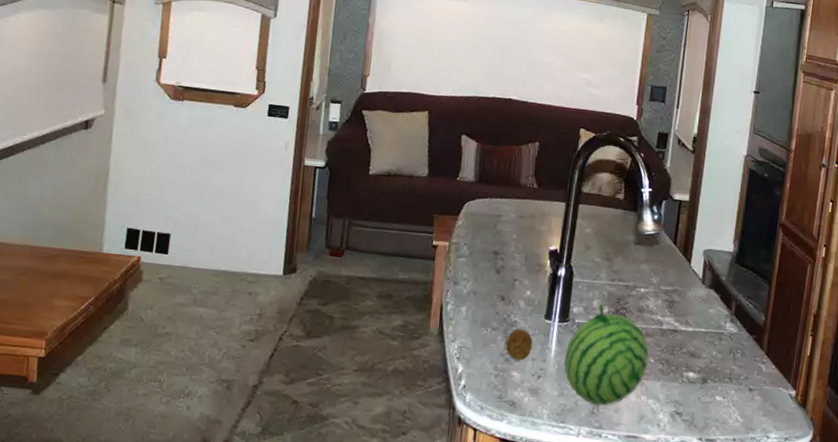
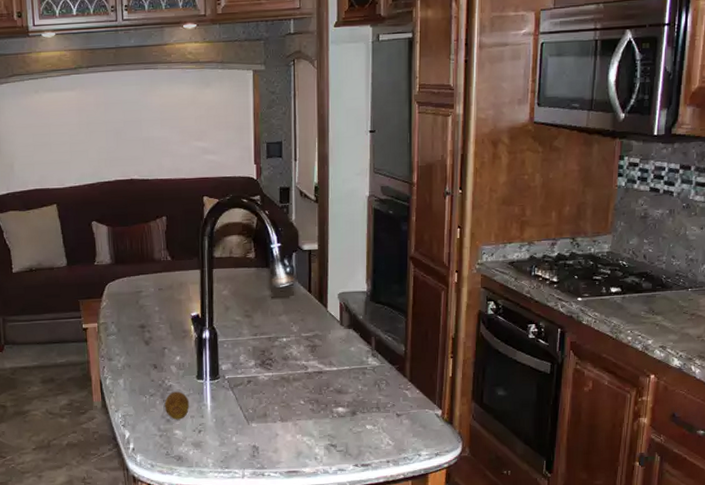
fruit: present [563,302,649,405] -> none [220,357,299,449]

